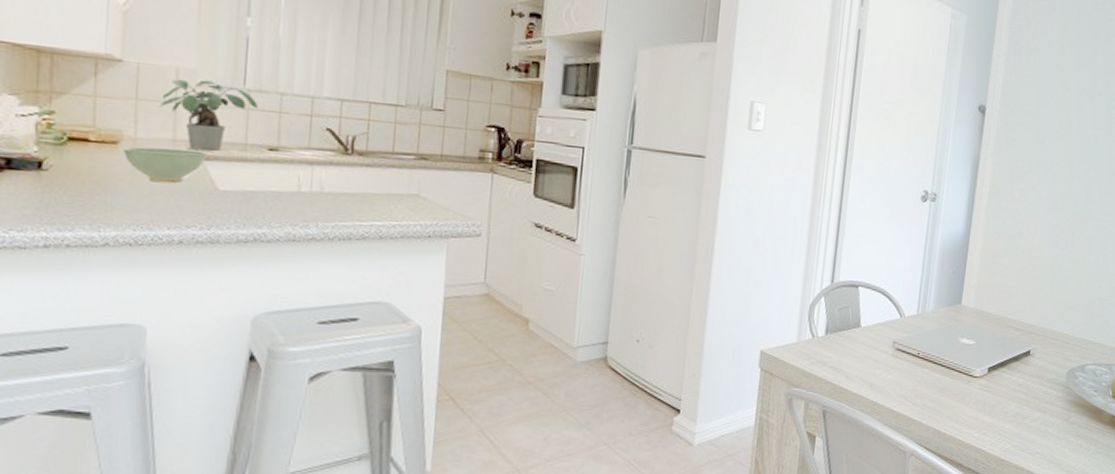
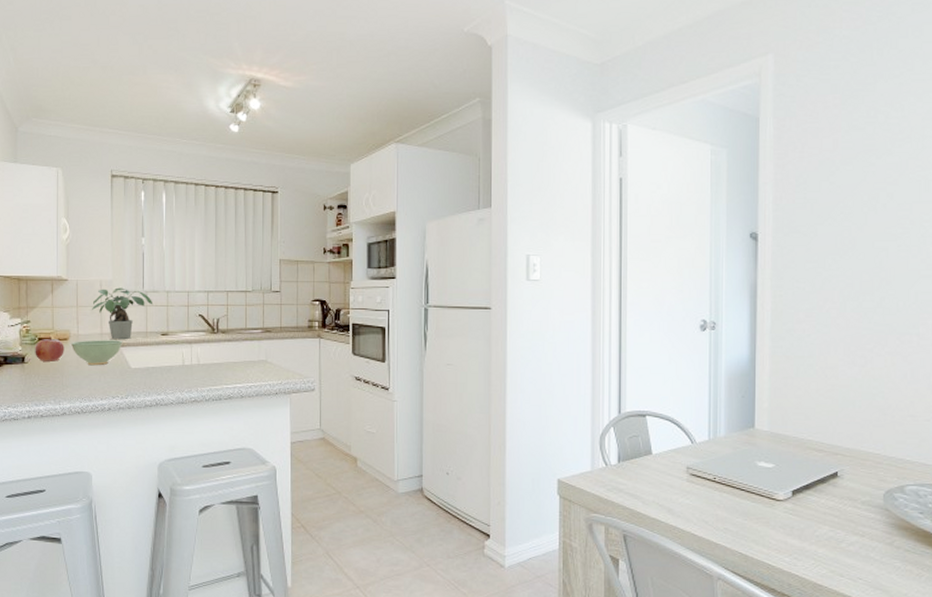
fruit: none [60,136,112,172] -> present [35,337,64,361]

